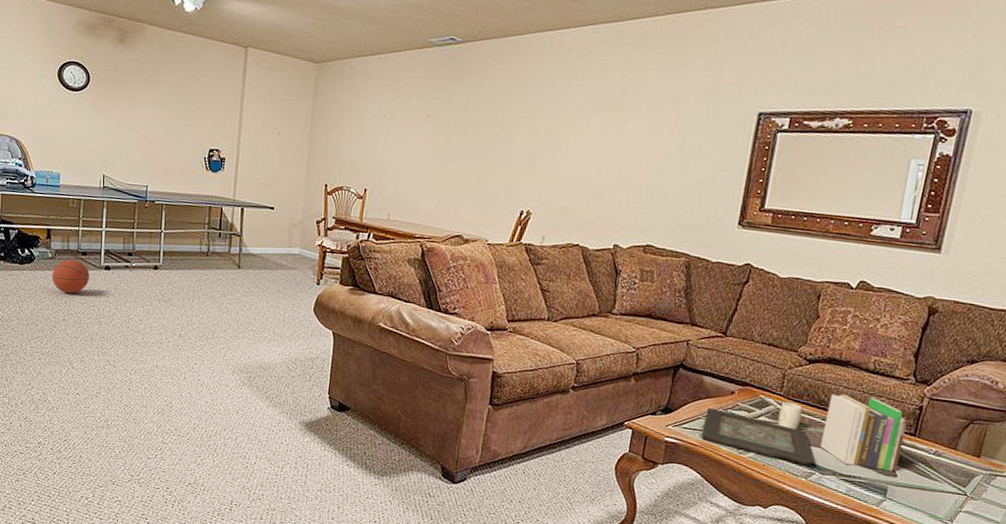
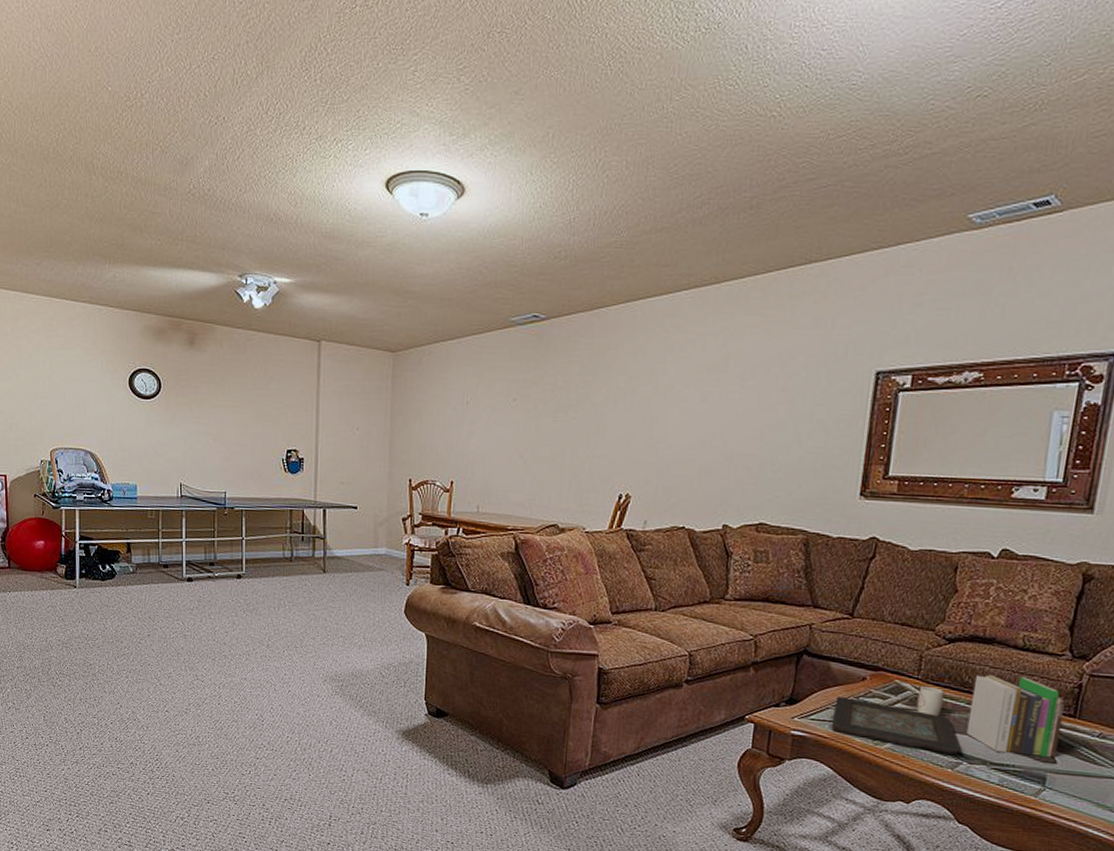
basketball: present [52,259,90,294] -> none [134,572,172,609]

